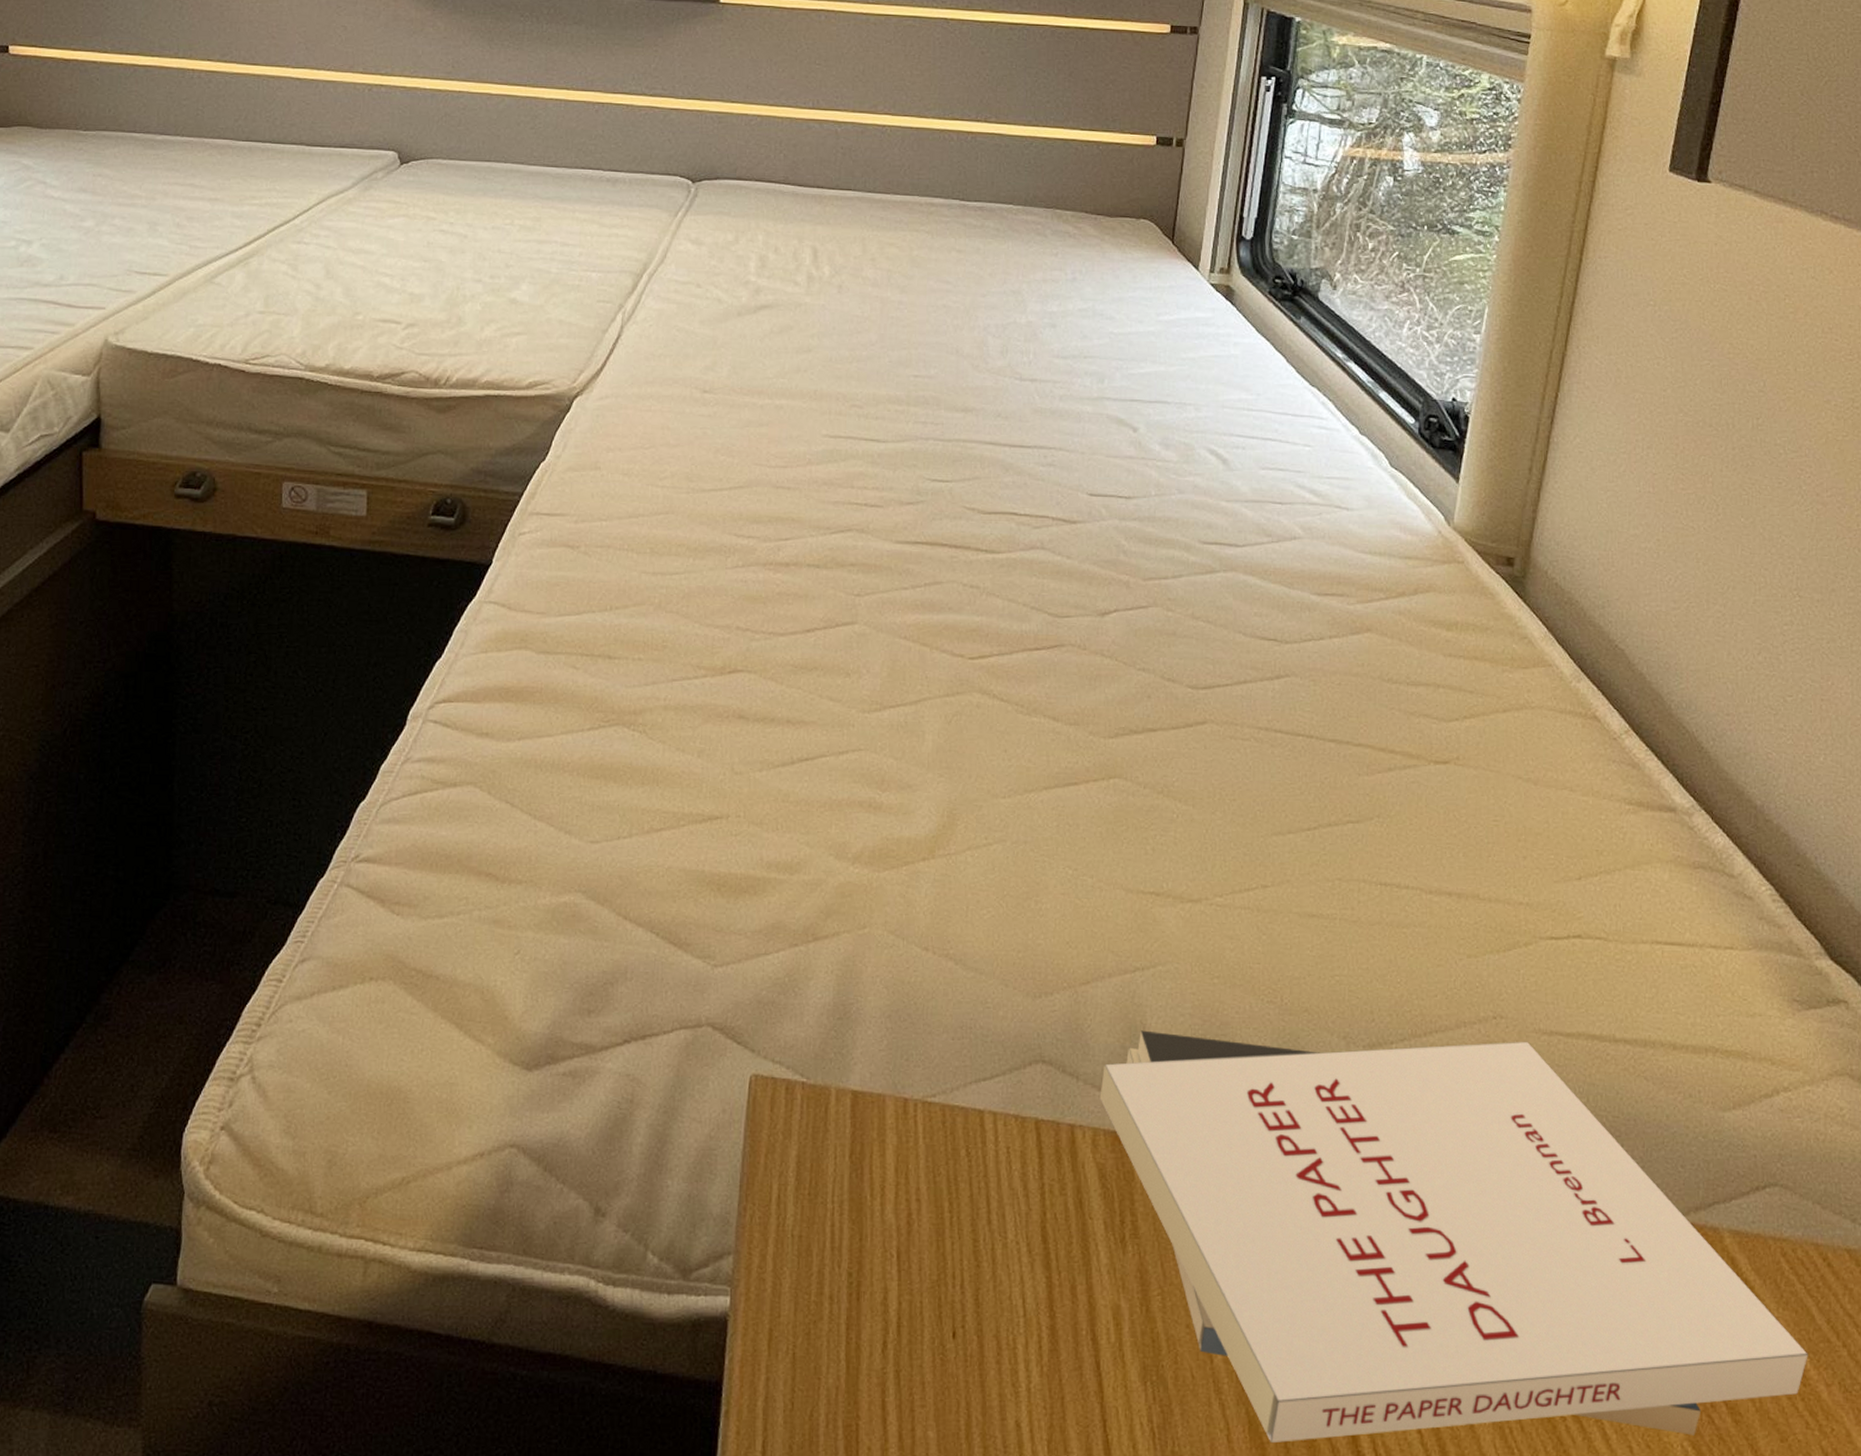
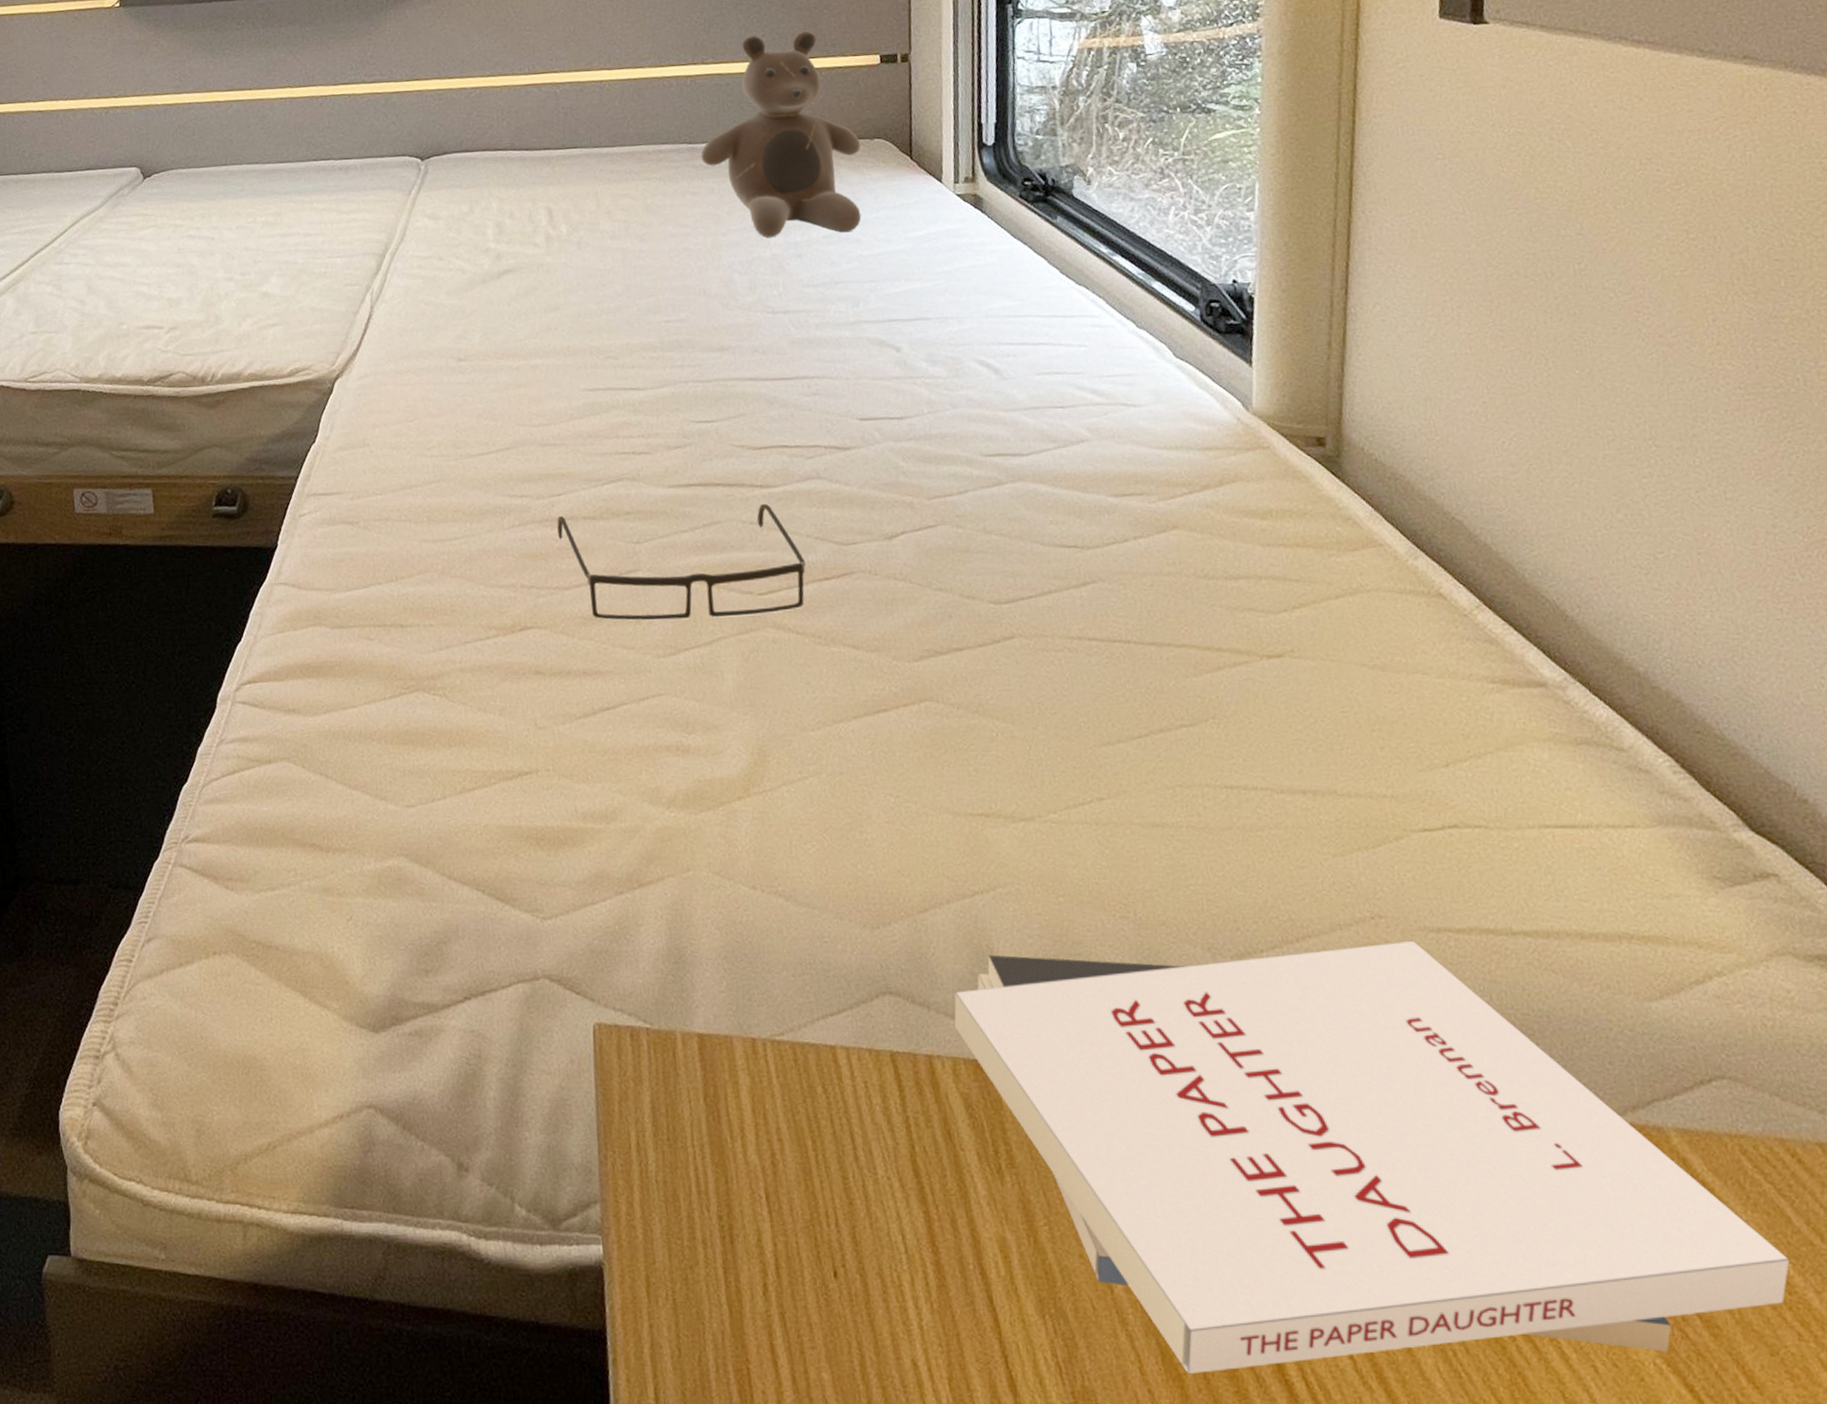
glasses: none [779,561,1019,678] -> present [557,503,806,621]
teddy bear: none [971,100,1127,308] -> present [701,31,862,237]

